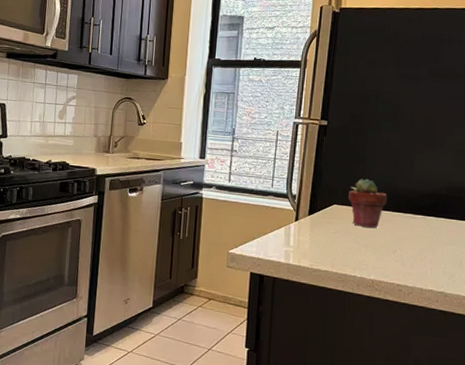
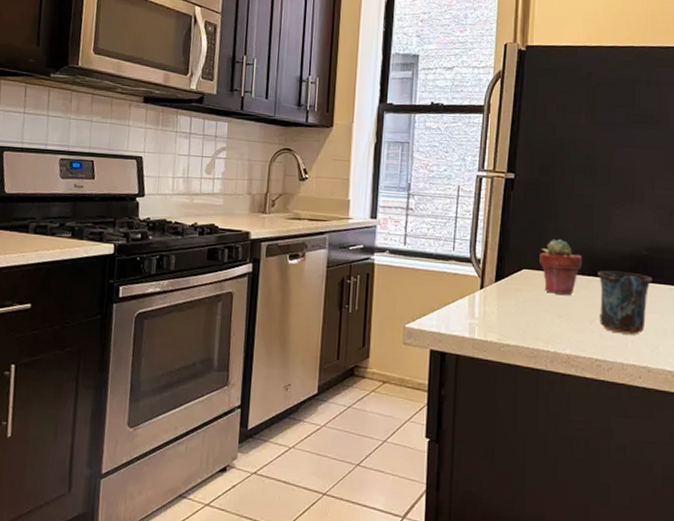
mug: none [401,207,450,264] -> present [598,270,652,335]

